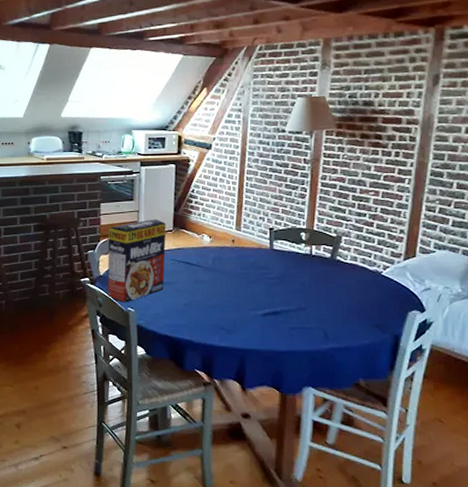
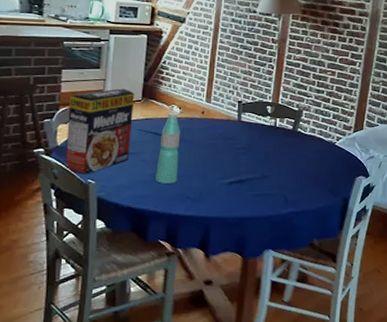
water bottle: none [190,241,212,313] -> present [156,112,181,184]

